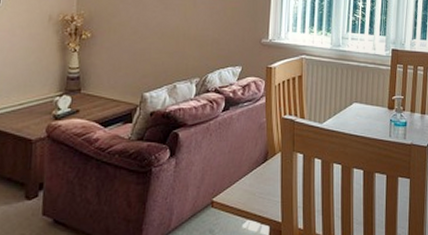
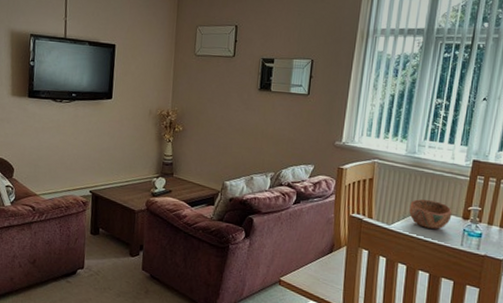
bowl: none [339,93,378,122] -> present [409,199,452,229]

